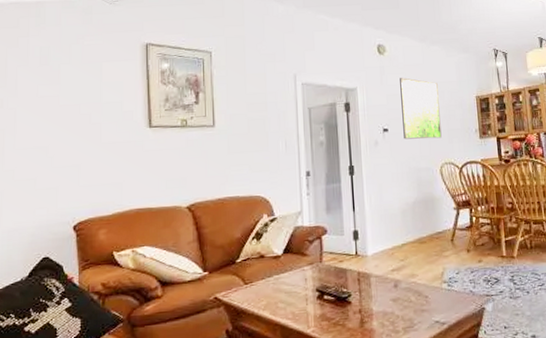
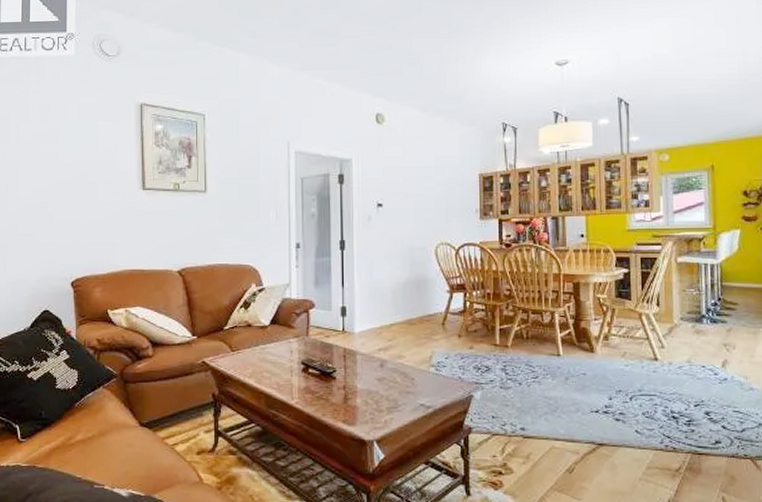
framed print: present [400,77,442,140] -> none [398,150,439,217]

